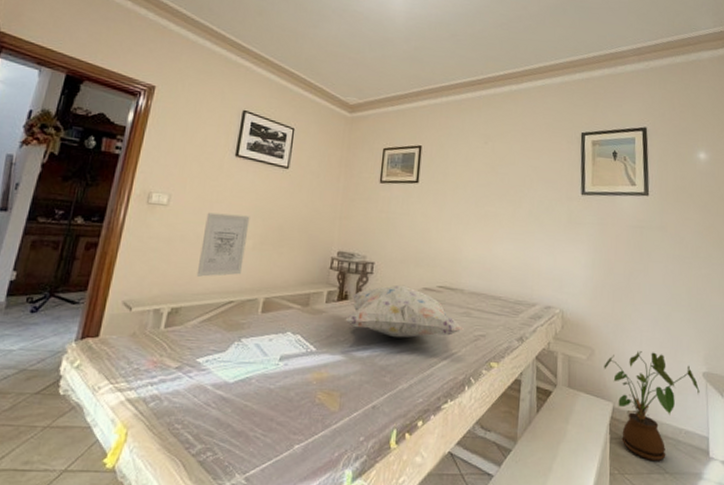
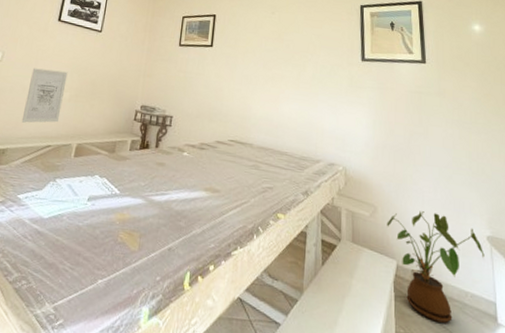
decorative pillow: present [345,284,464,338] -> none [146,137,253,186]

